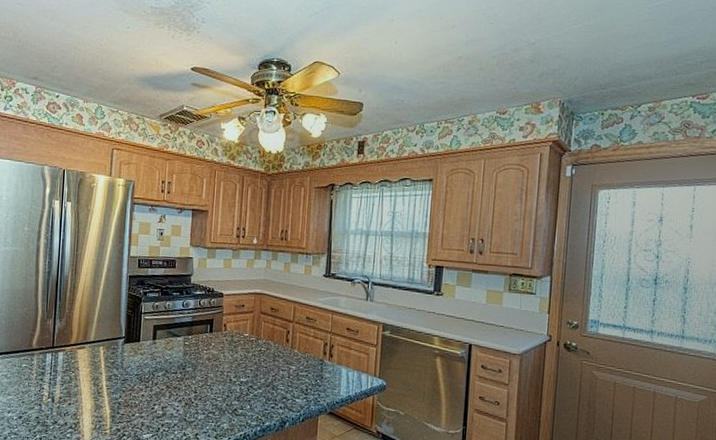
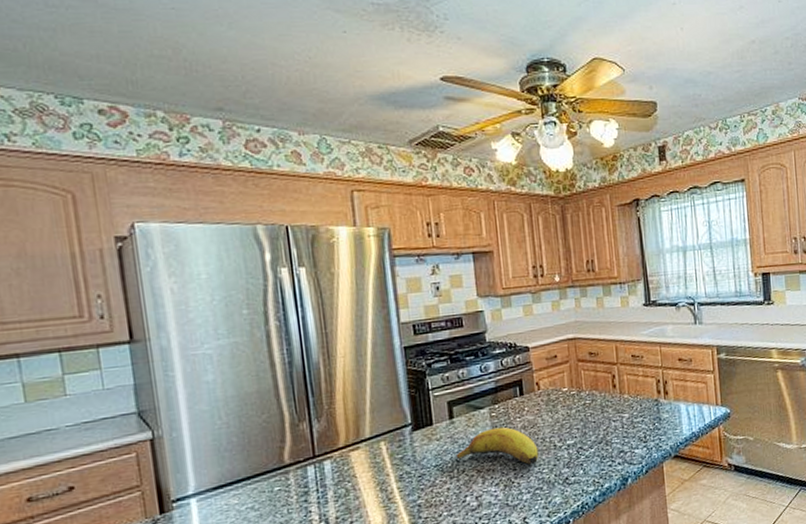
fruit: none [152,354,217,391] -> present [455,427,539,465]

